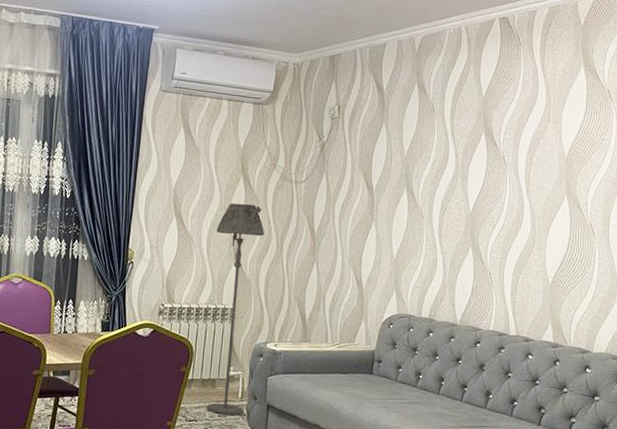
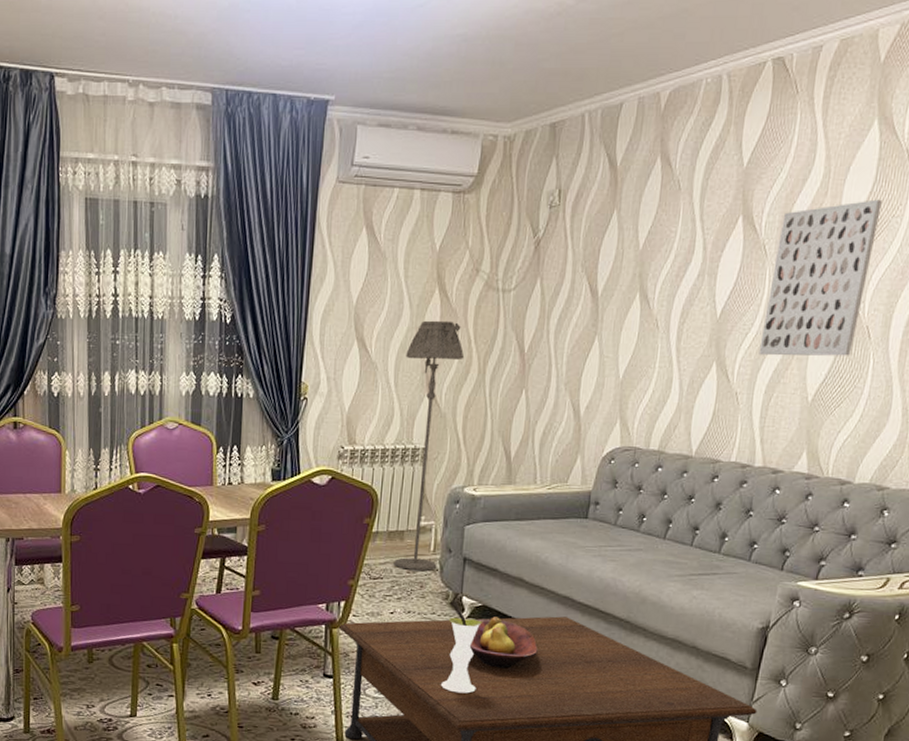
wall art: none [506,126,593,247] -> present [758,199,883,356]

